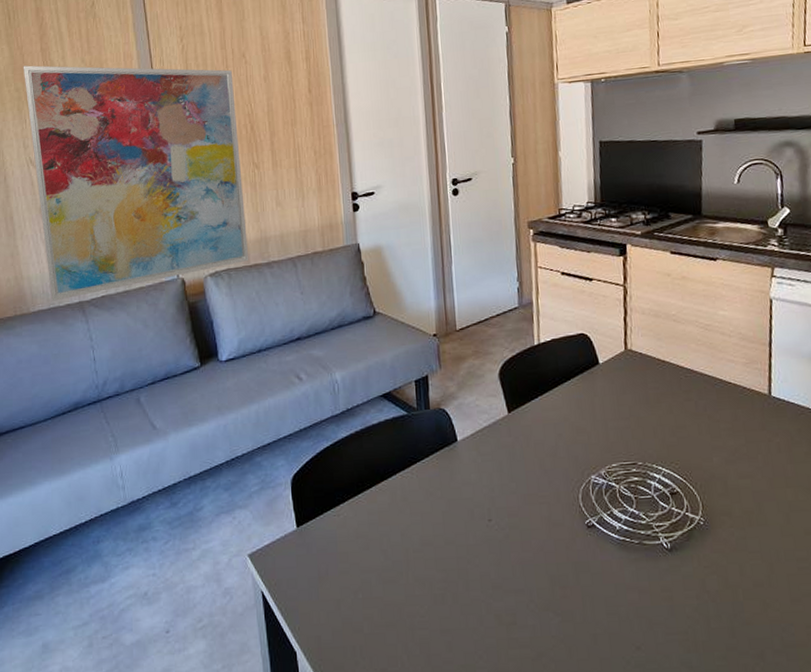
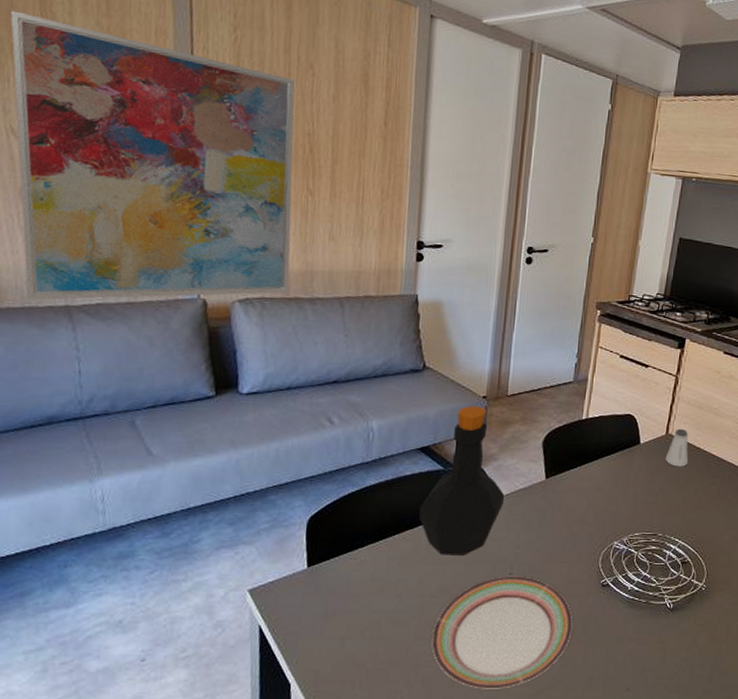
bottle: none [390,344,471,505] -> present [419,405,505,555]
plate: none [422,522,565,653] -> present [431,576,573,689]
saltshaker: none [629,341,656,385] -> present [665,428,689,467]

